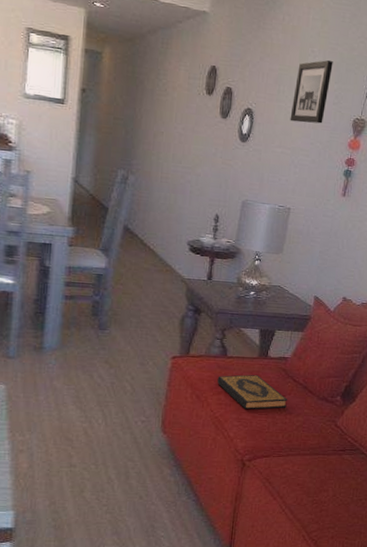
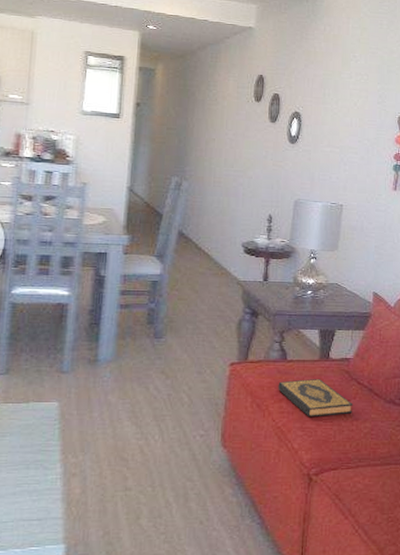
wall art: present [290,60,333,124] -> none [336,63,374,123]

